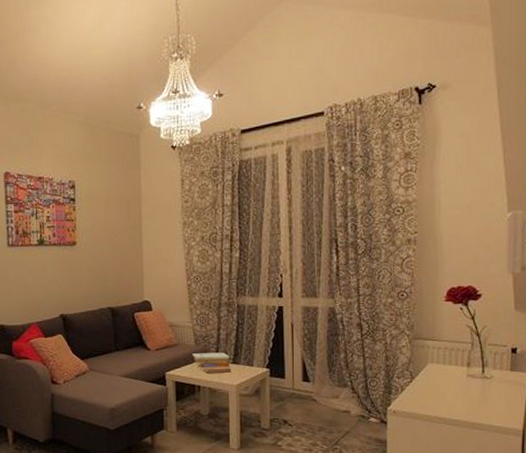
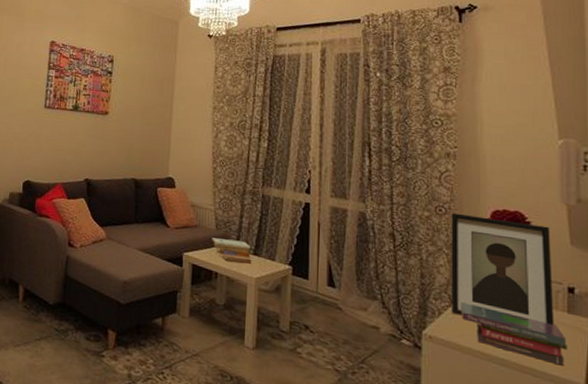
picture frame: none [412,295,500,389] -> present [451,212,555,325]
books: none [421,376,509,417] -> present [461,302,567,366]

